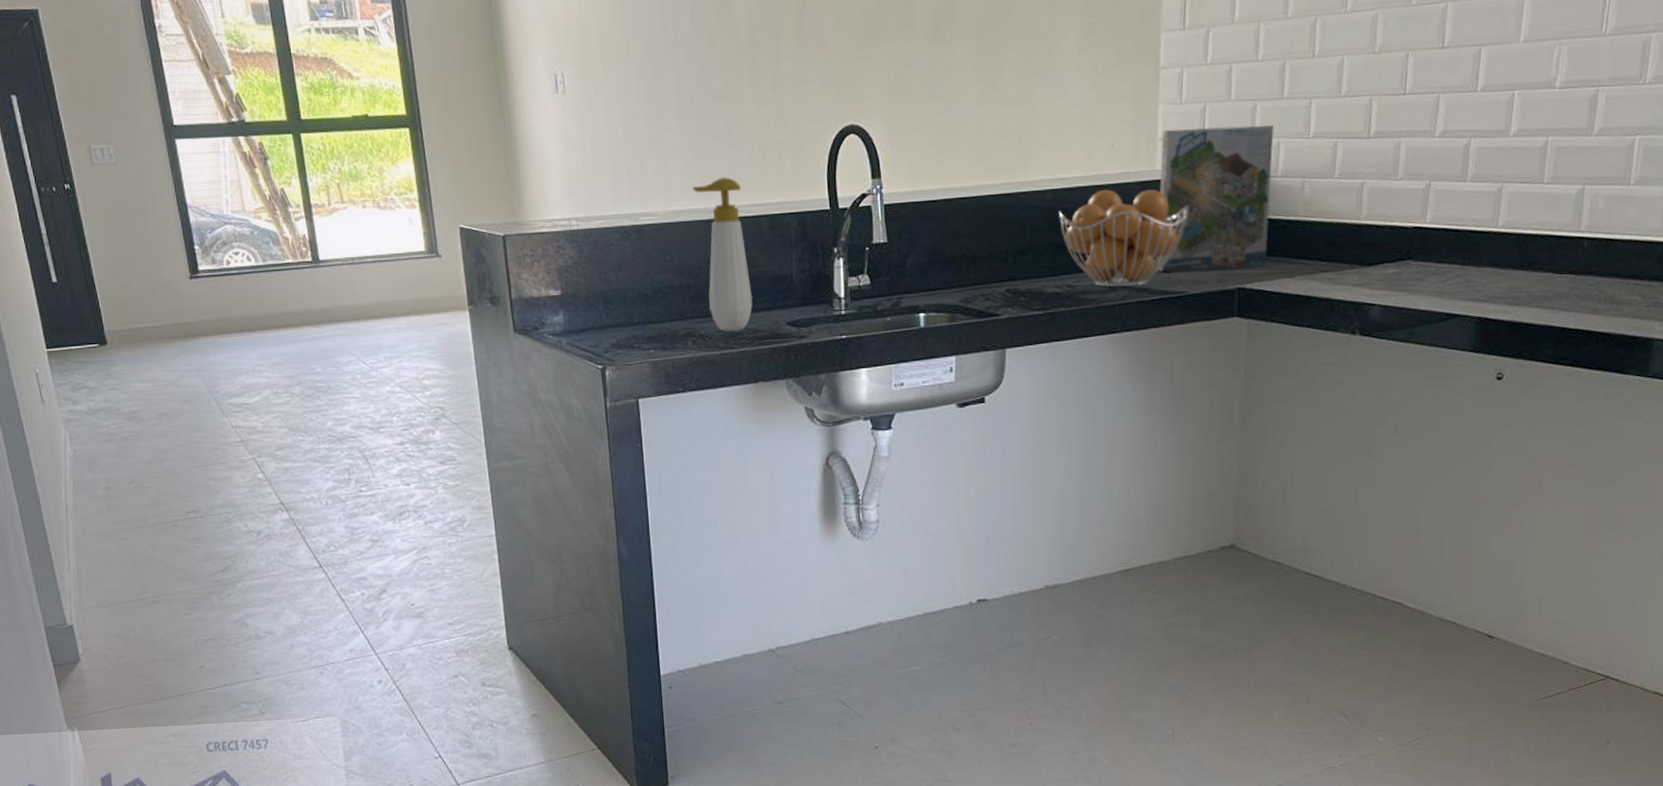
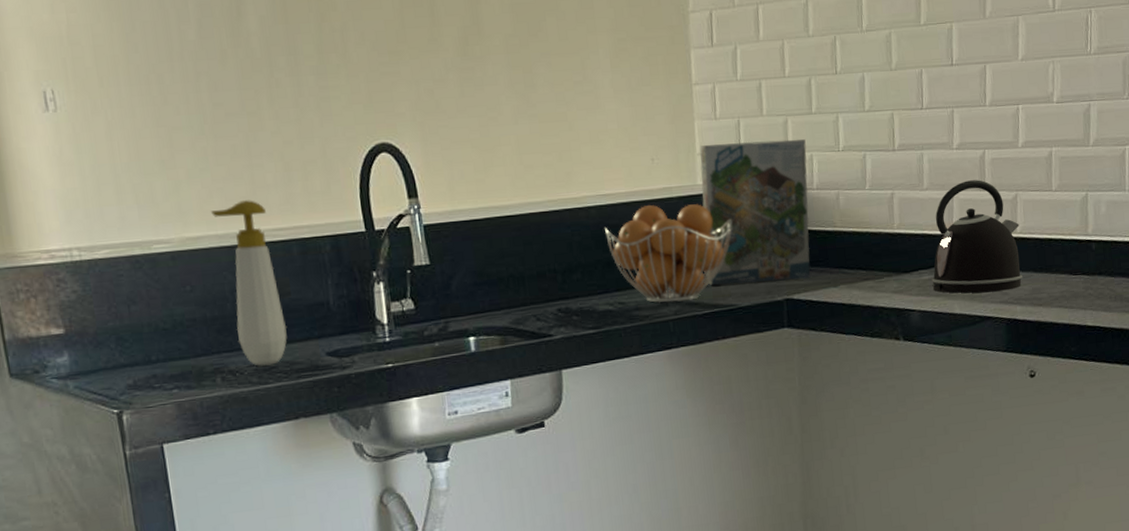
kettle: none [1397,170,1502,290] -> present [931,180,1023,294]

